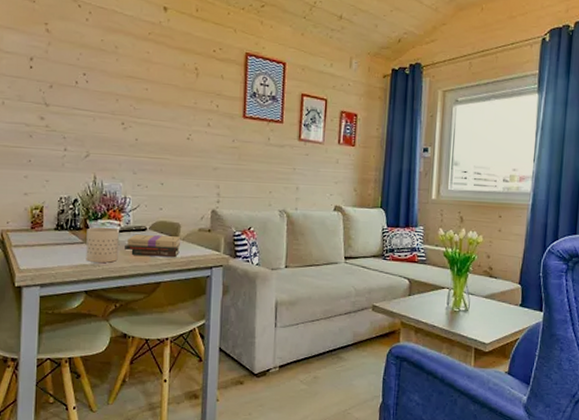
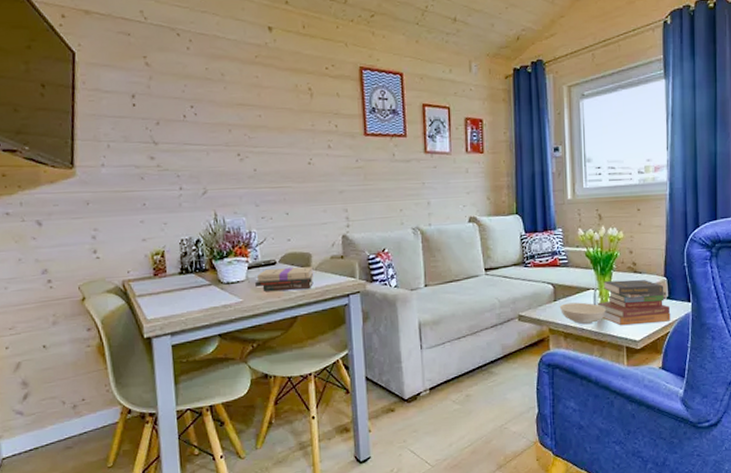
mug: present [86,227,119,263] -> none [213,265,250,304]
bowl: none [413,299,460,322] -> present [559,302,607,325]
books: none [450,282,522,328] -> present [597,279,671,326]

